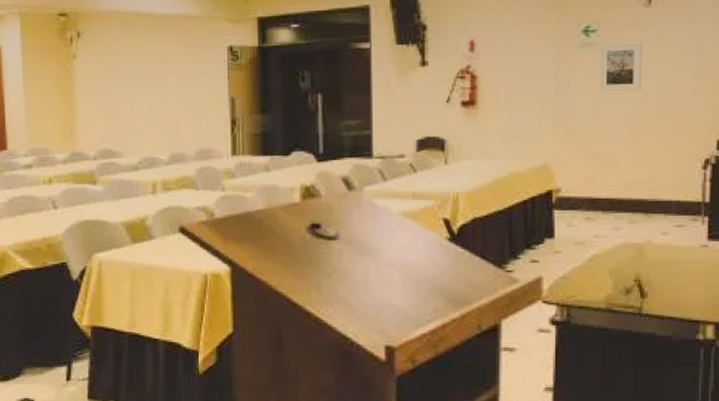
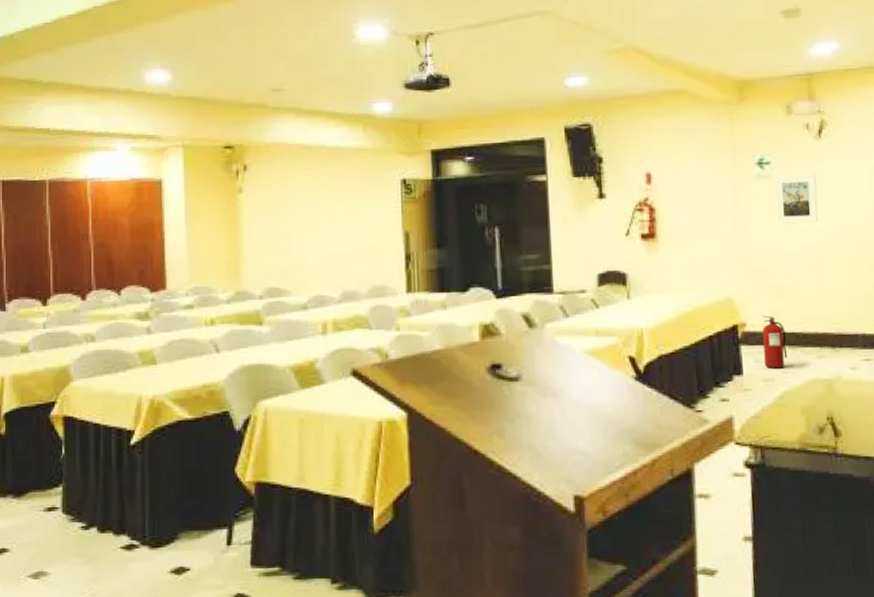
fire extinguisher: none [577,181,600,232] -> present [762,315,788,369]

